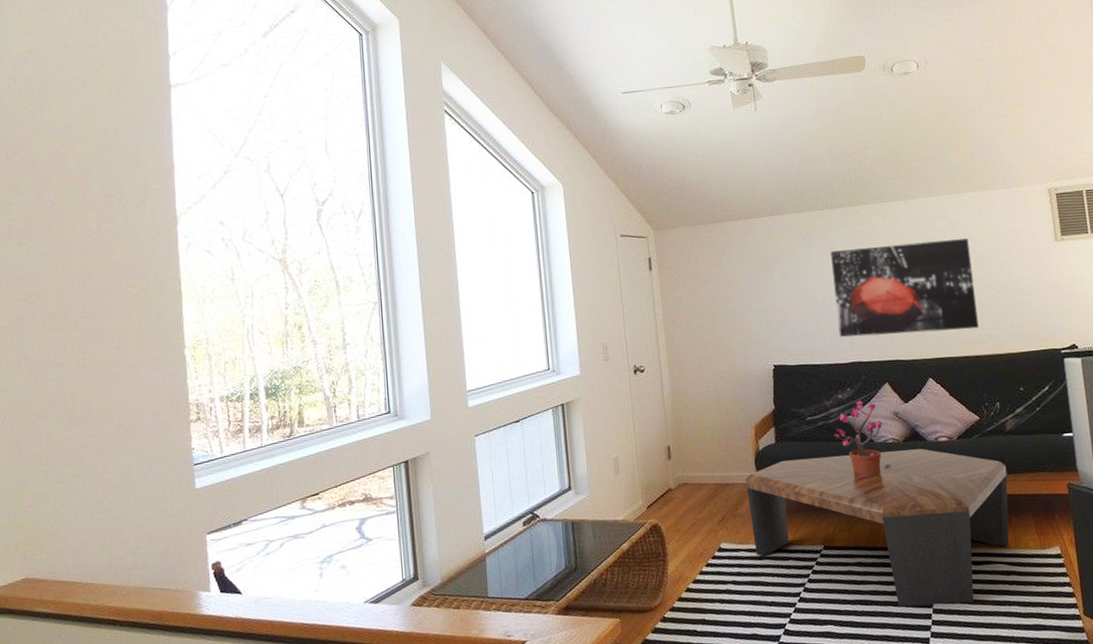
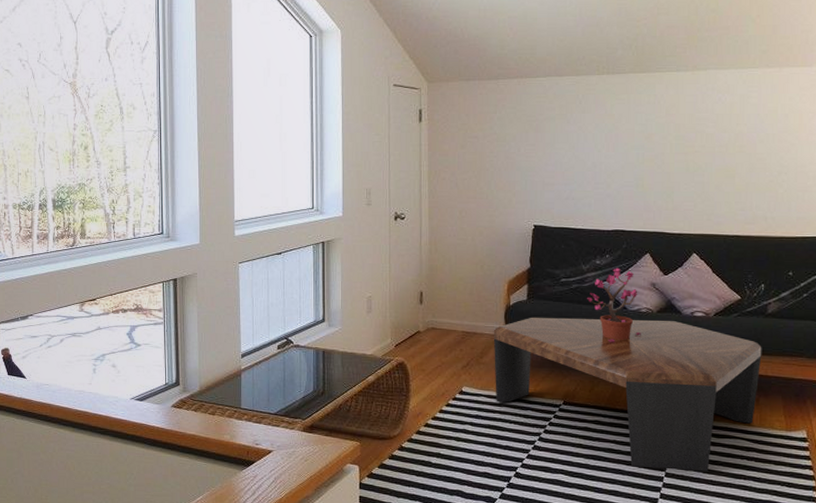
wall art: present [830,239,979,338] -> none [605,115,756,209]

